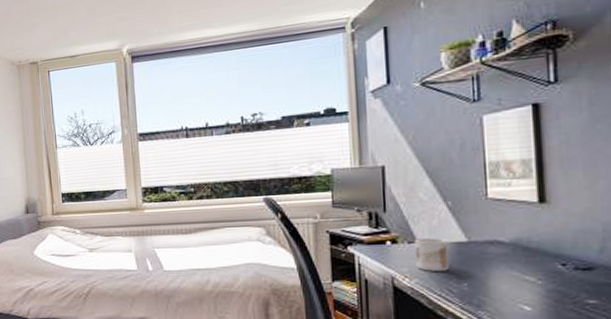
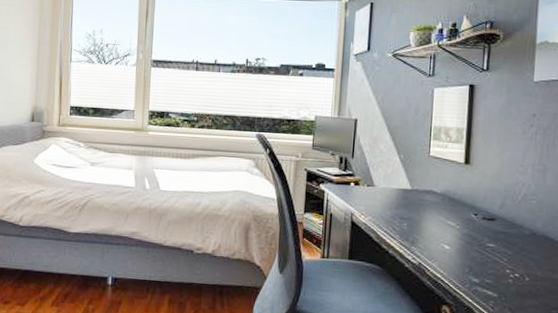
mug: present [414,237,449,271] -> none [371,182,397,212]

